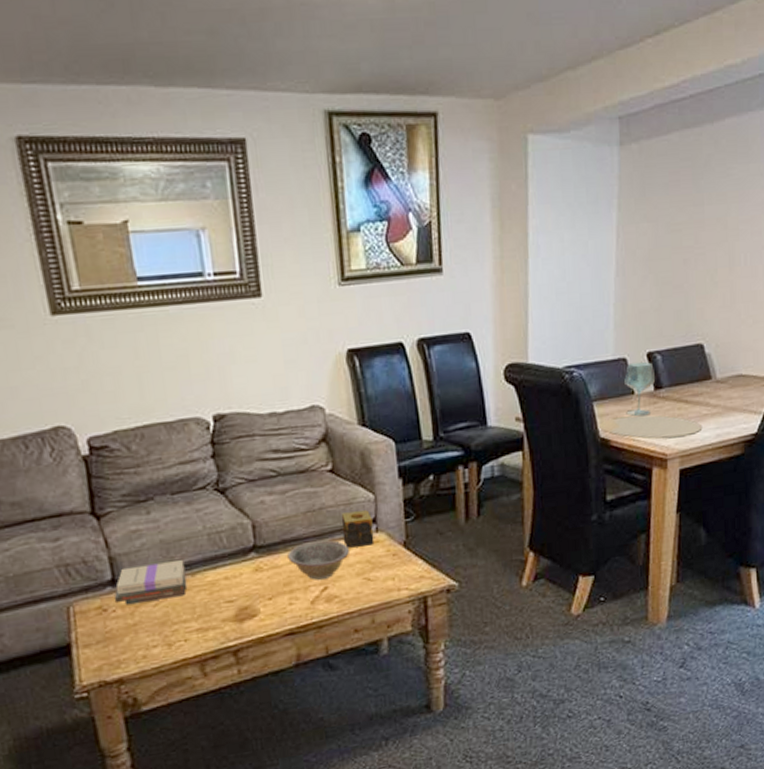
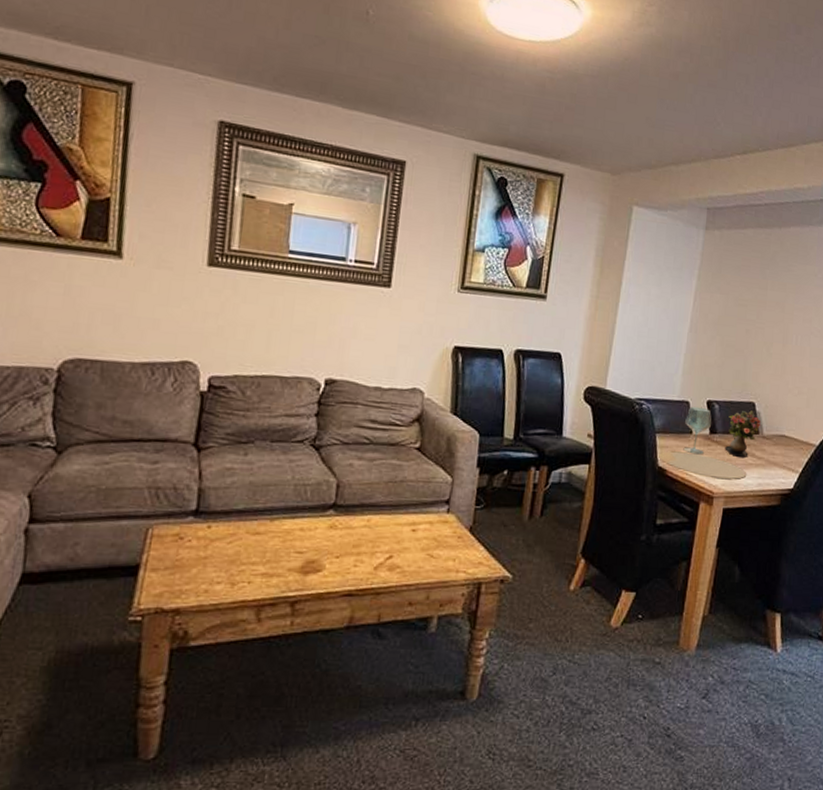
books: present [115,560,188,606] -> none [194,501,267,539]
decorative bowl: present [287,539,350,580] -> none [362,509,421,548]
candle: present [341,510,375,548] -> none [416,489,446,524]
bouquet: none [674,354,713,411] -> present [725,410,761,458]

